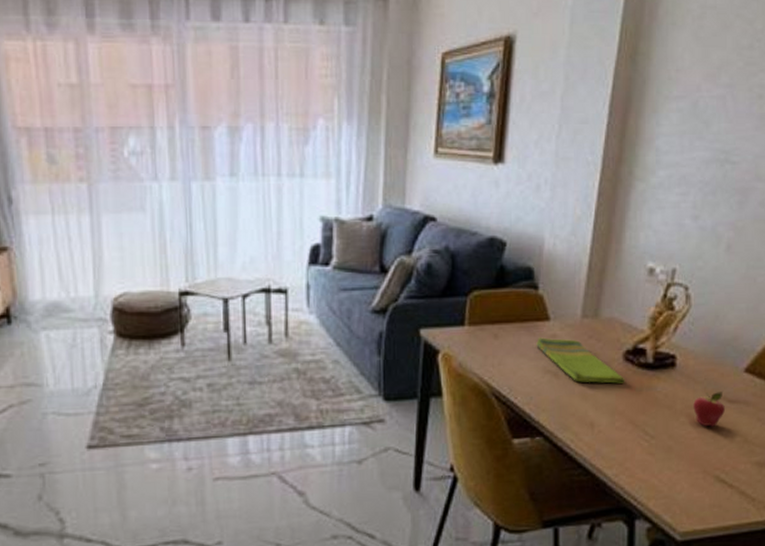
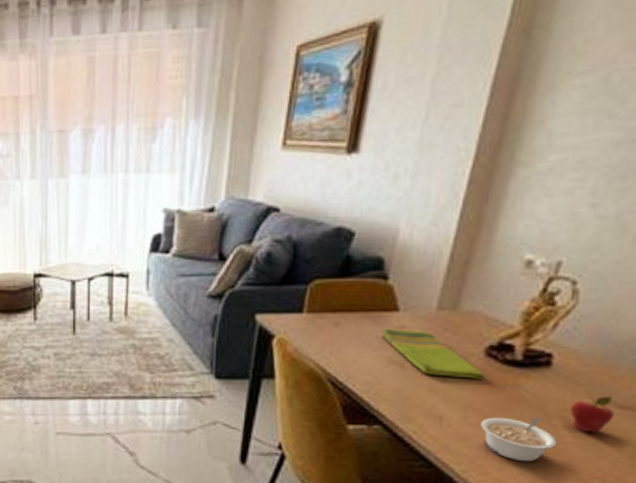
legume: none [625,416,686,460] -> present [481,417,557,462]

